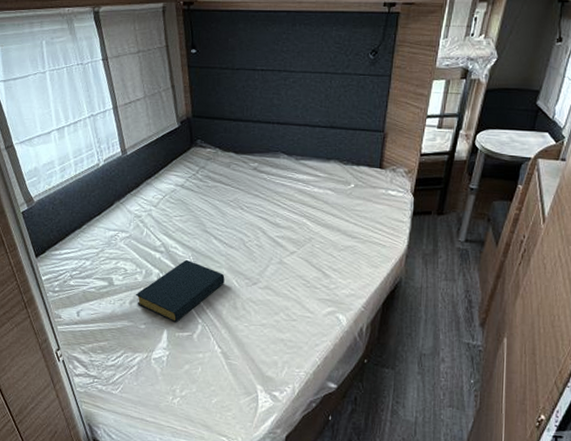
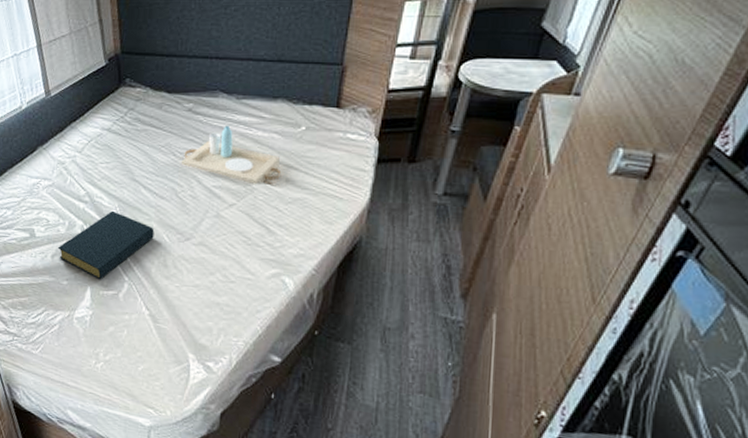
serving tray: none [247,182,335,234] -> present [181,125,282,184]

